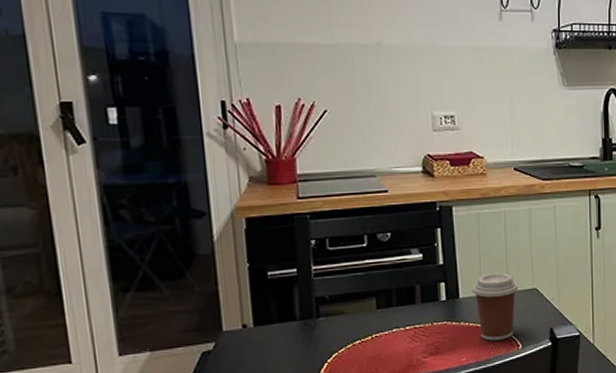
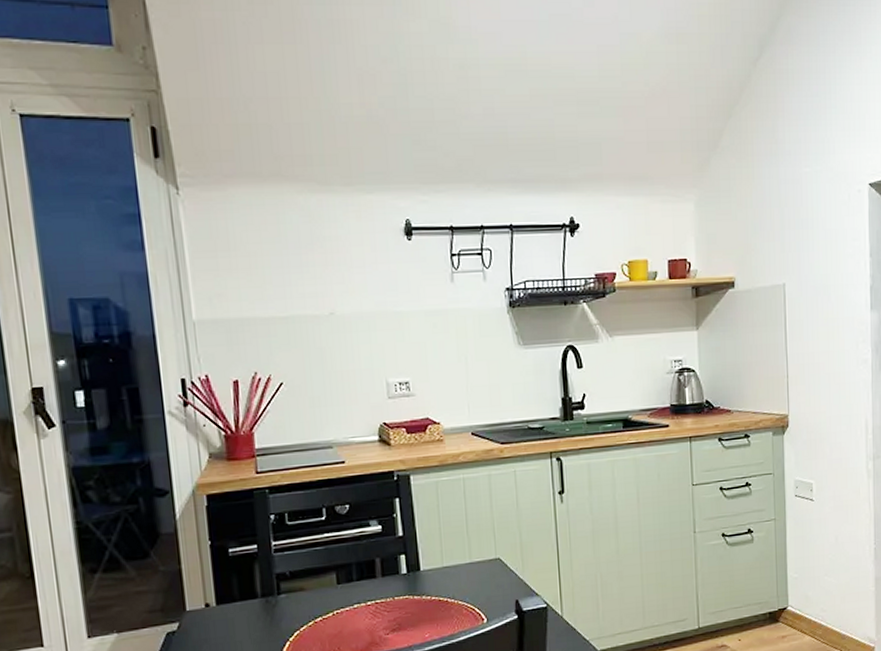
coffee cup: present [472,272,519,341] -> none [433,542,481,615]

